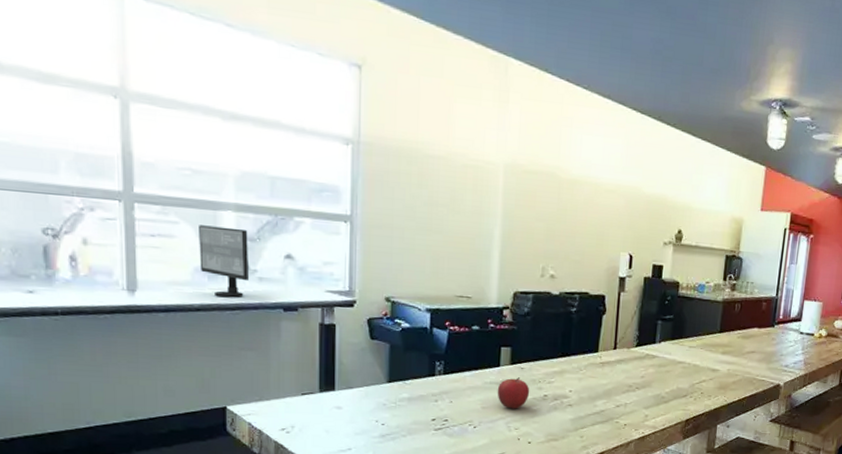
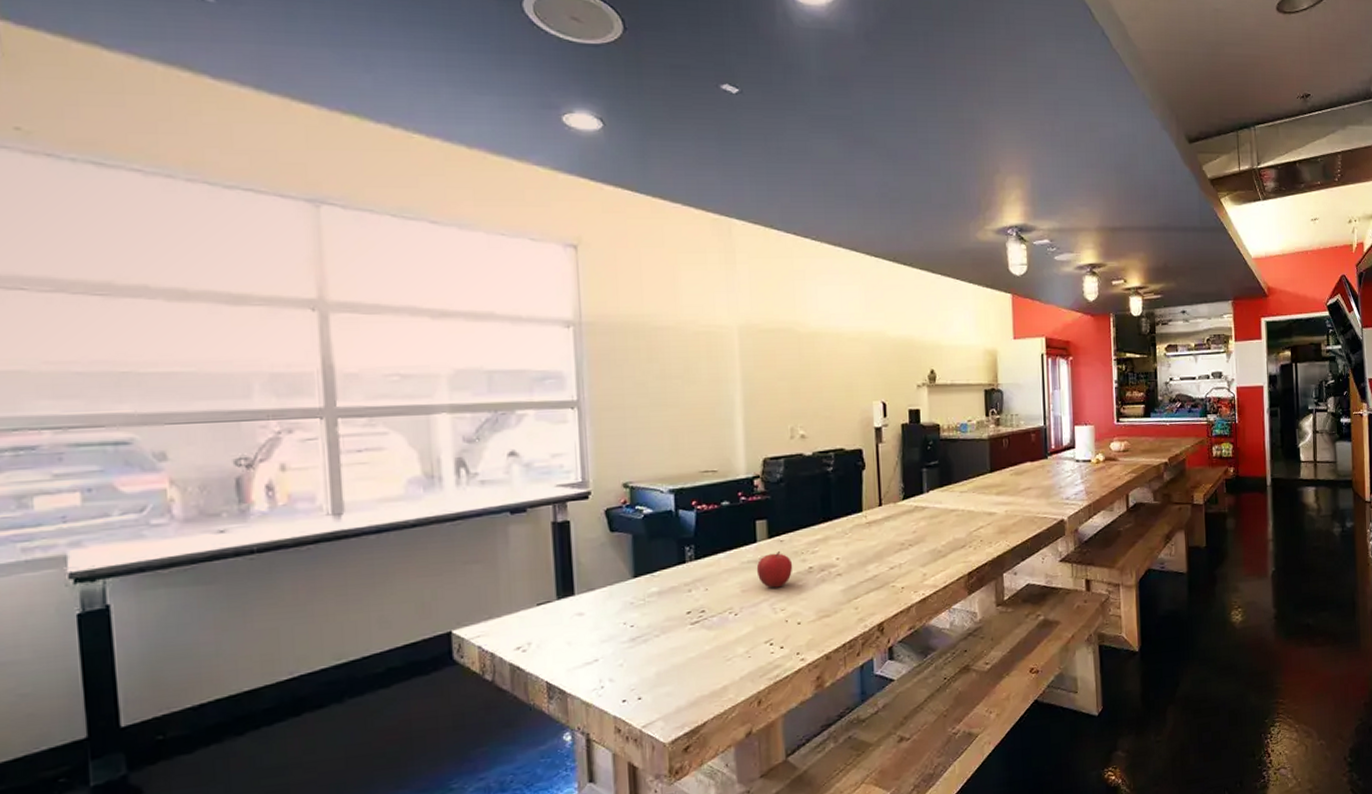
computer monitor: present [199,225,248,298] -> none [411,430,469,509]

